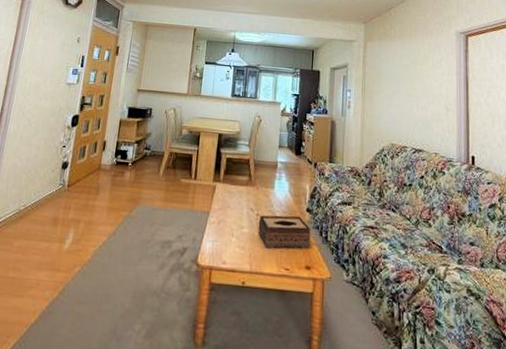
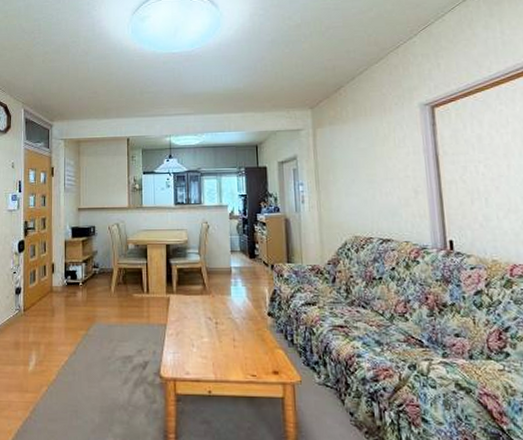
tissue box: present [258,215,311,249] -> none [218,321,276,356]

